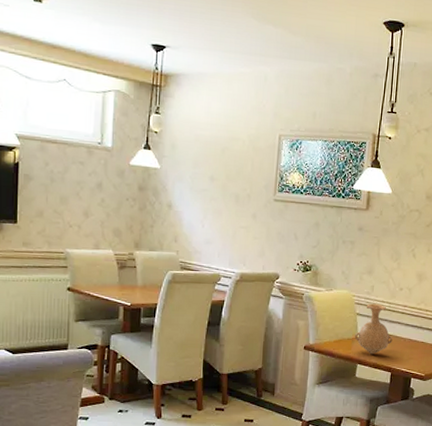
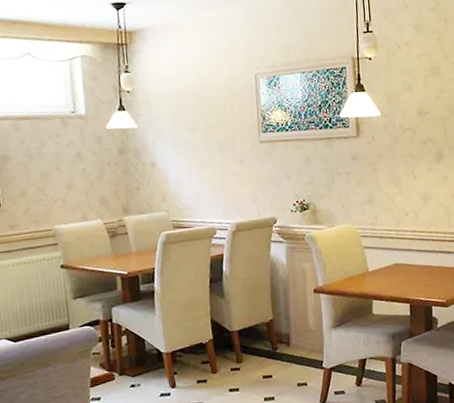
vase: present [354,303,393,355] -> none [365,233,406,288]

